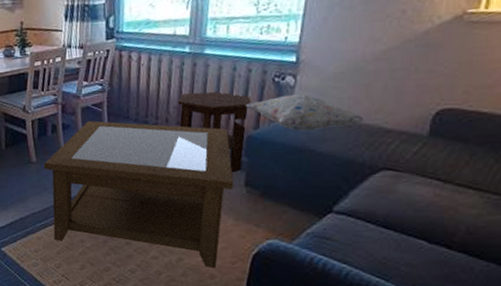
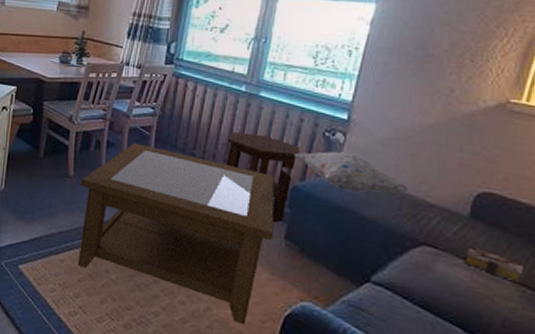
book: none [425,163,487,191] -> present [463,246,524,284]

